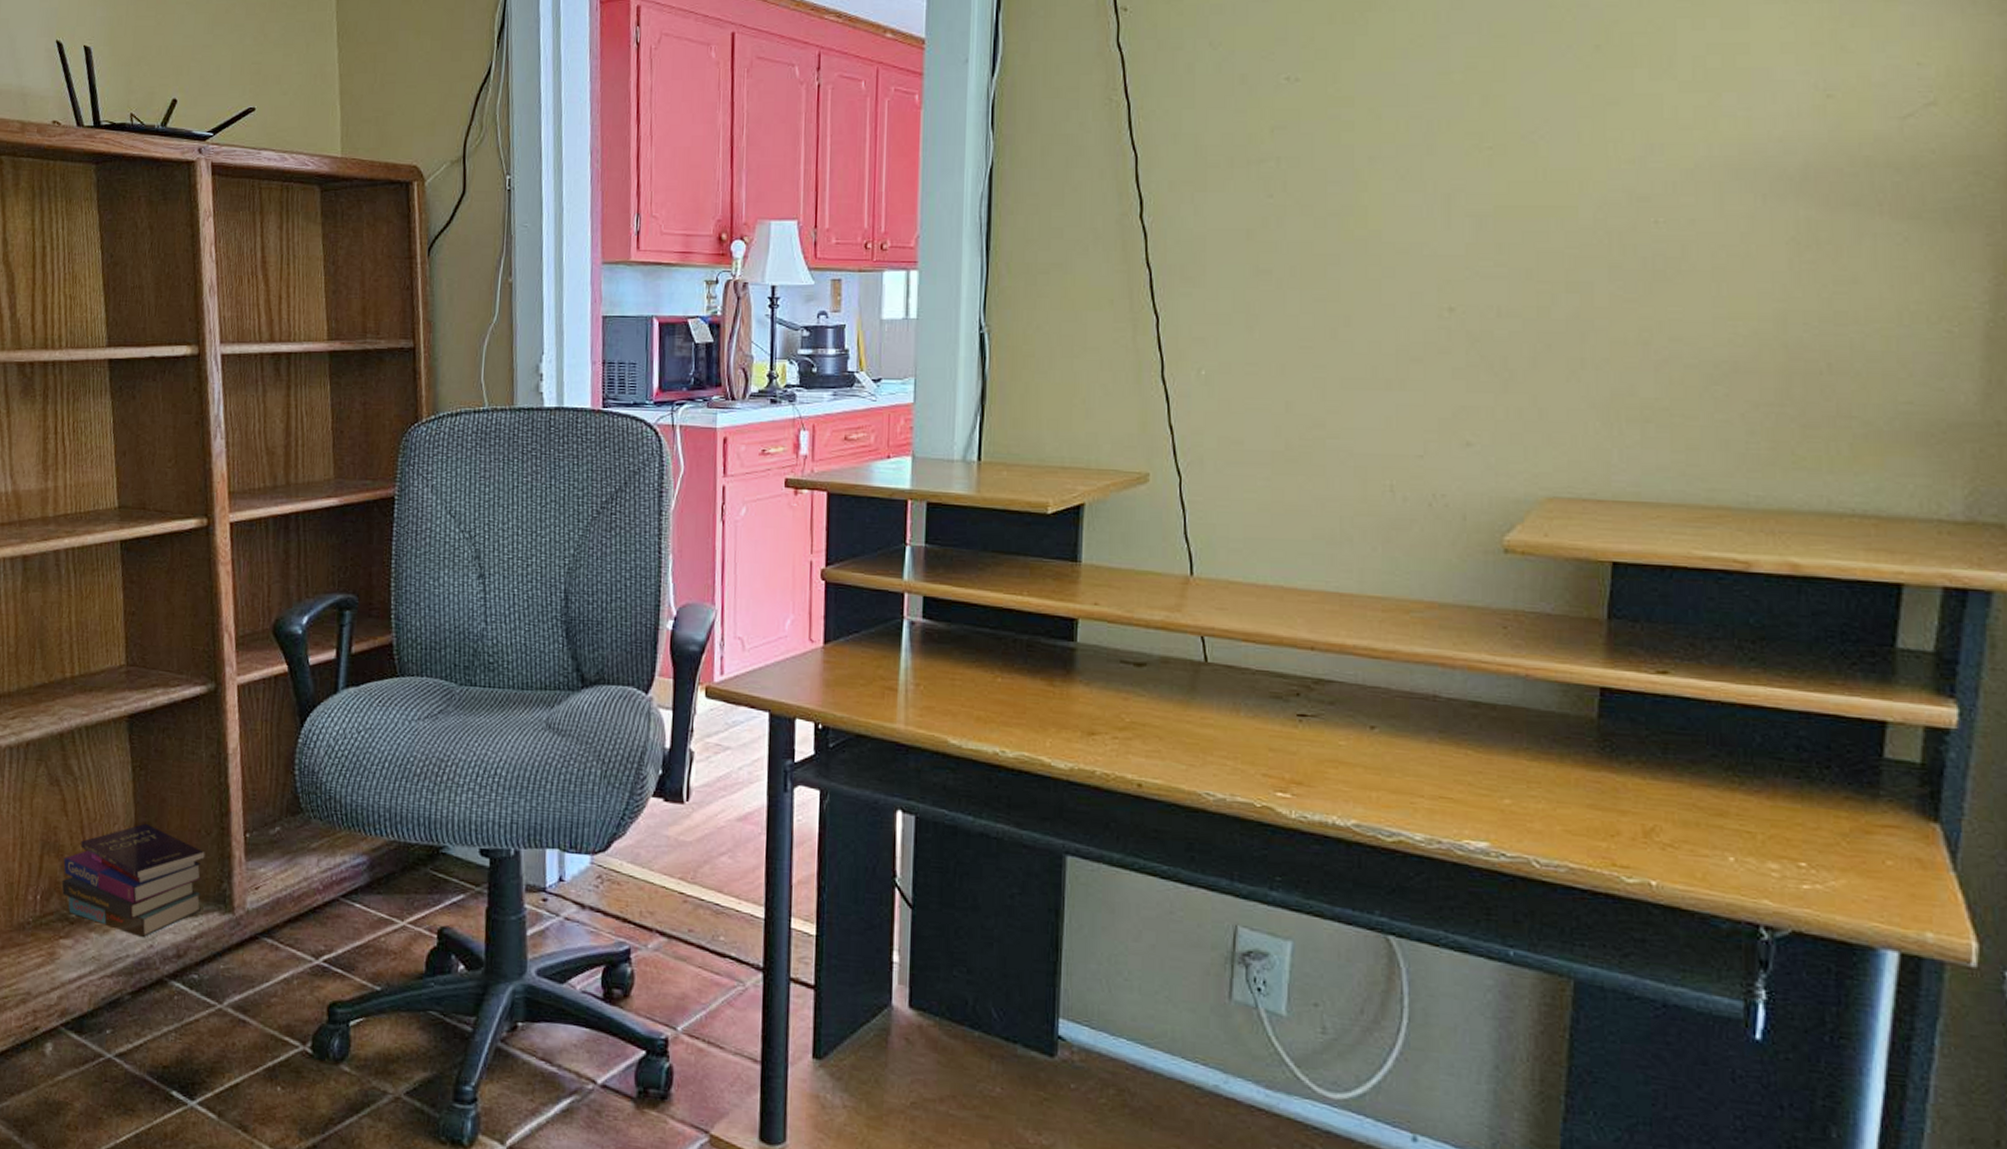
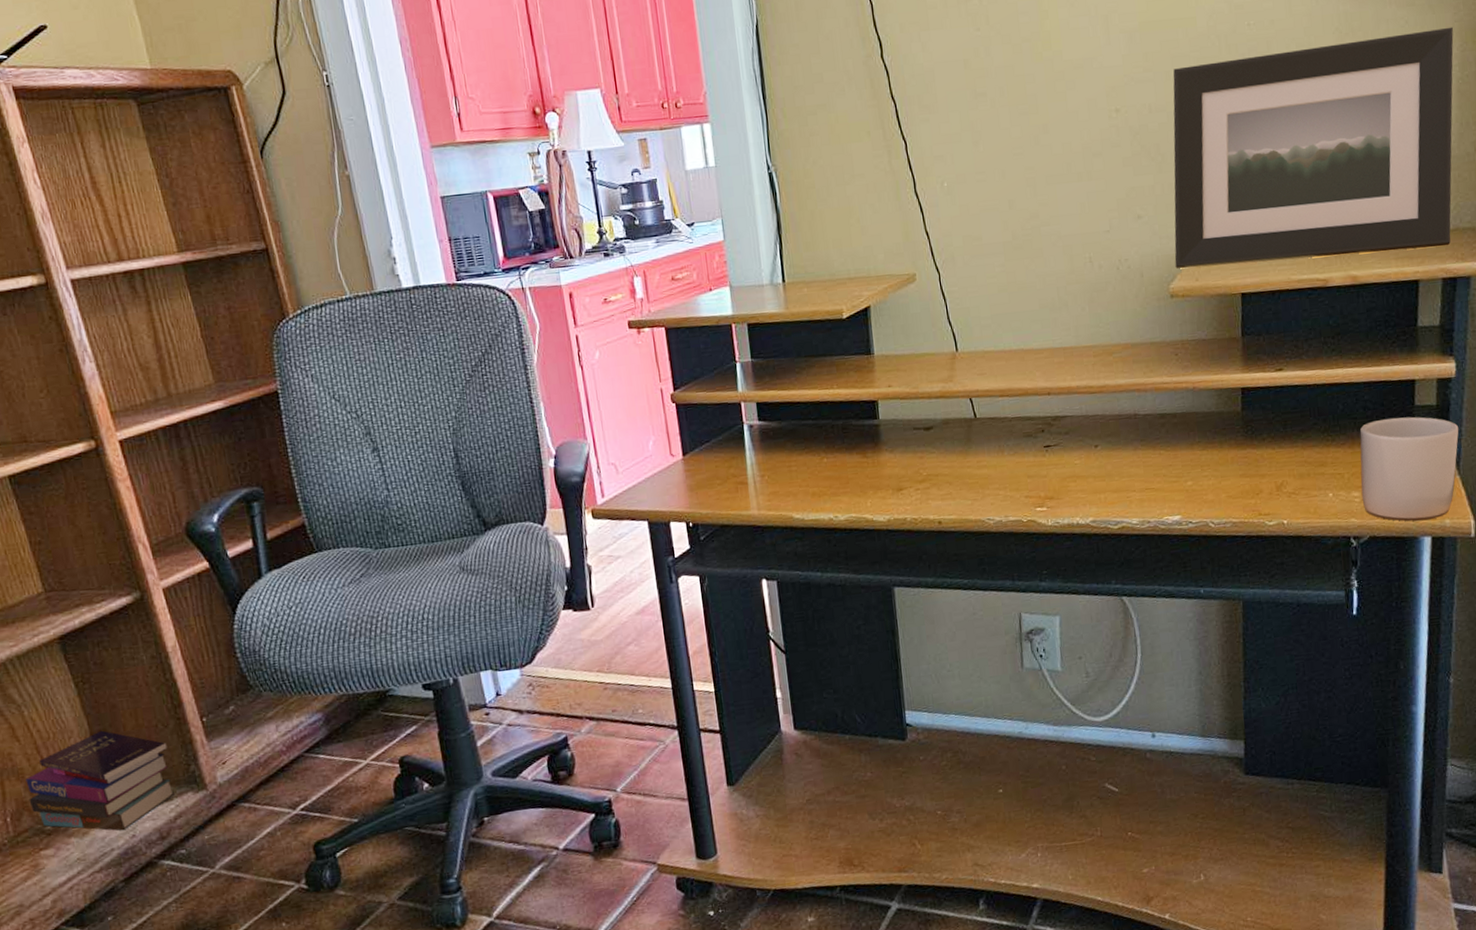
picture frame: none [1515,251,1983,544] -> present [1173,27,1454,269]
mug: none [1783,767,1959,927] -> present [1359,416,1459,522]

